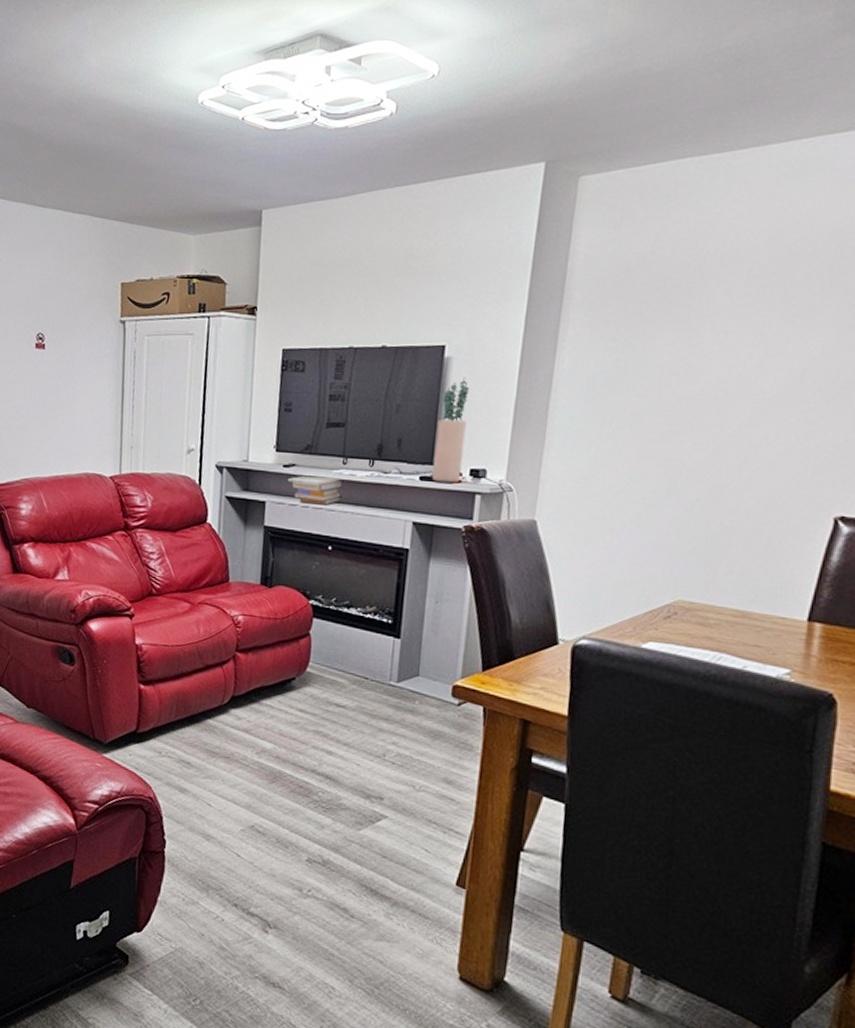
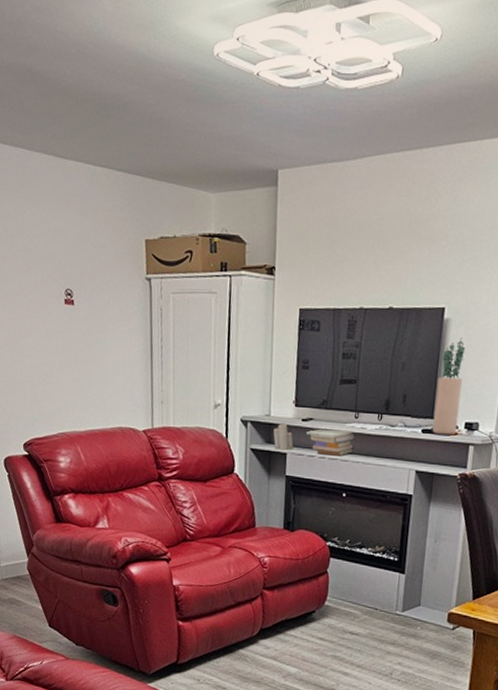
candle: none [251,469,274,499] -> present [273,423,294,451]

